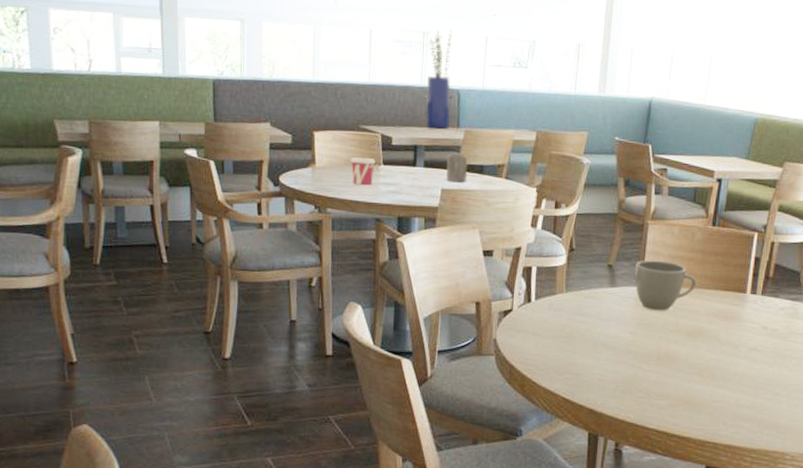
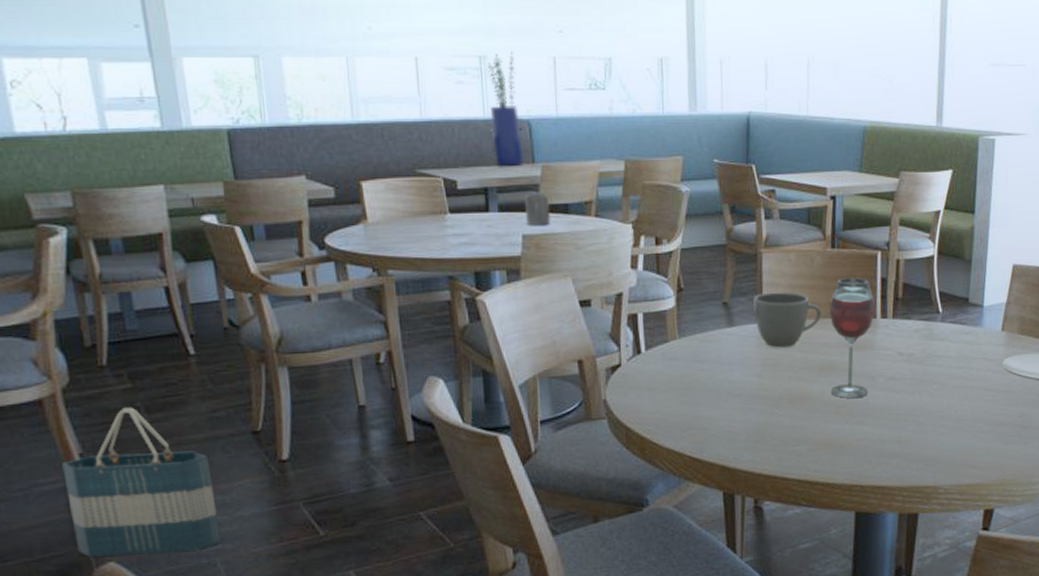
tote bag: none [57,300,171,425] -> present [62,407,221,557]
cup: present [350,157,376,186] -> none [409,207,441,240]
wineglass: none [697,254,746,363] -> present [830,278,875,398]

